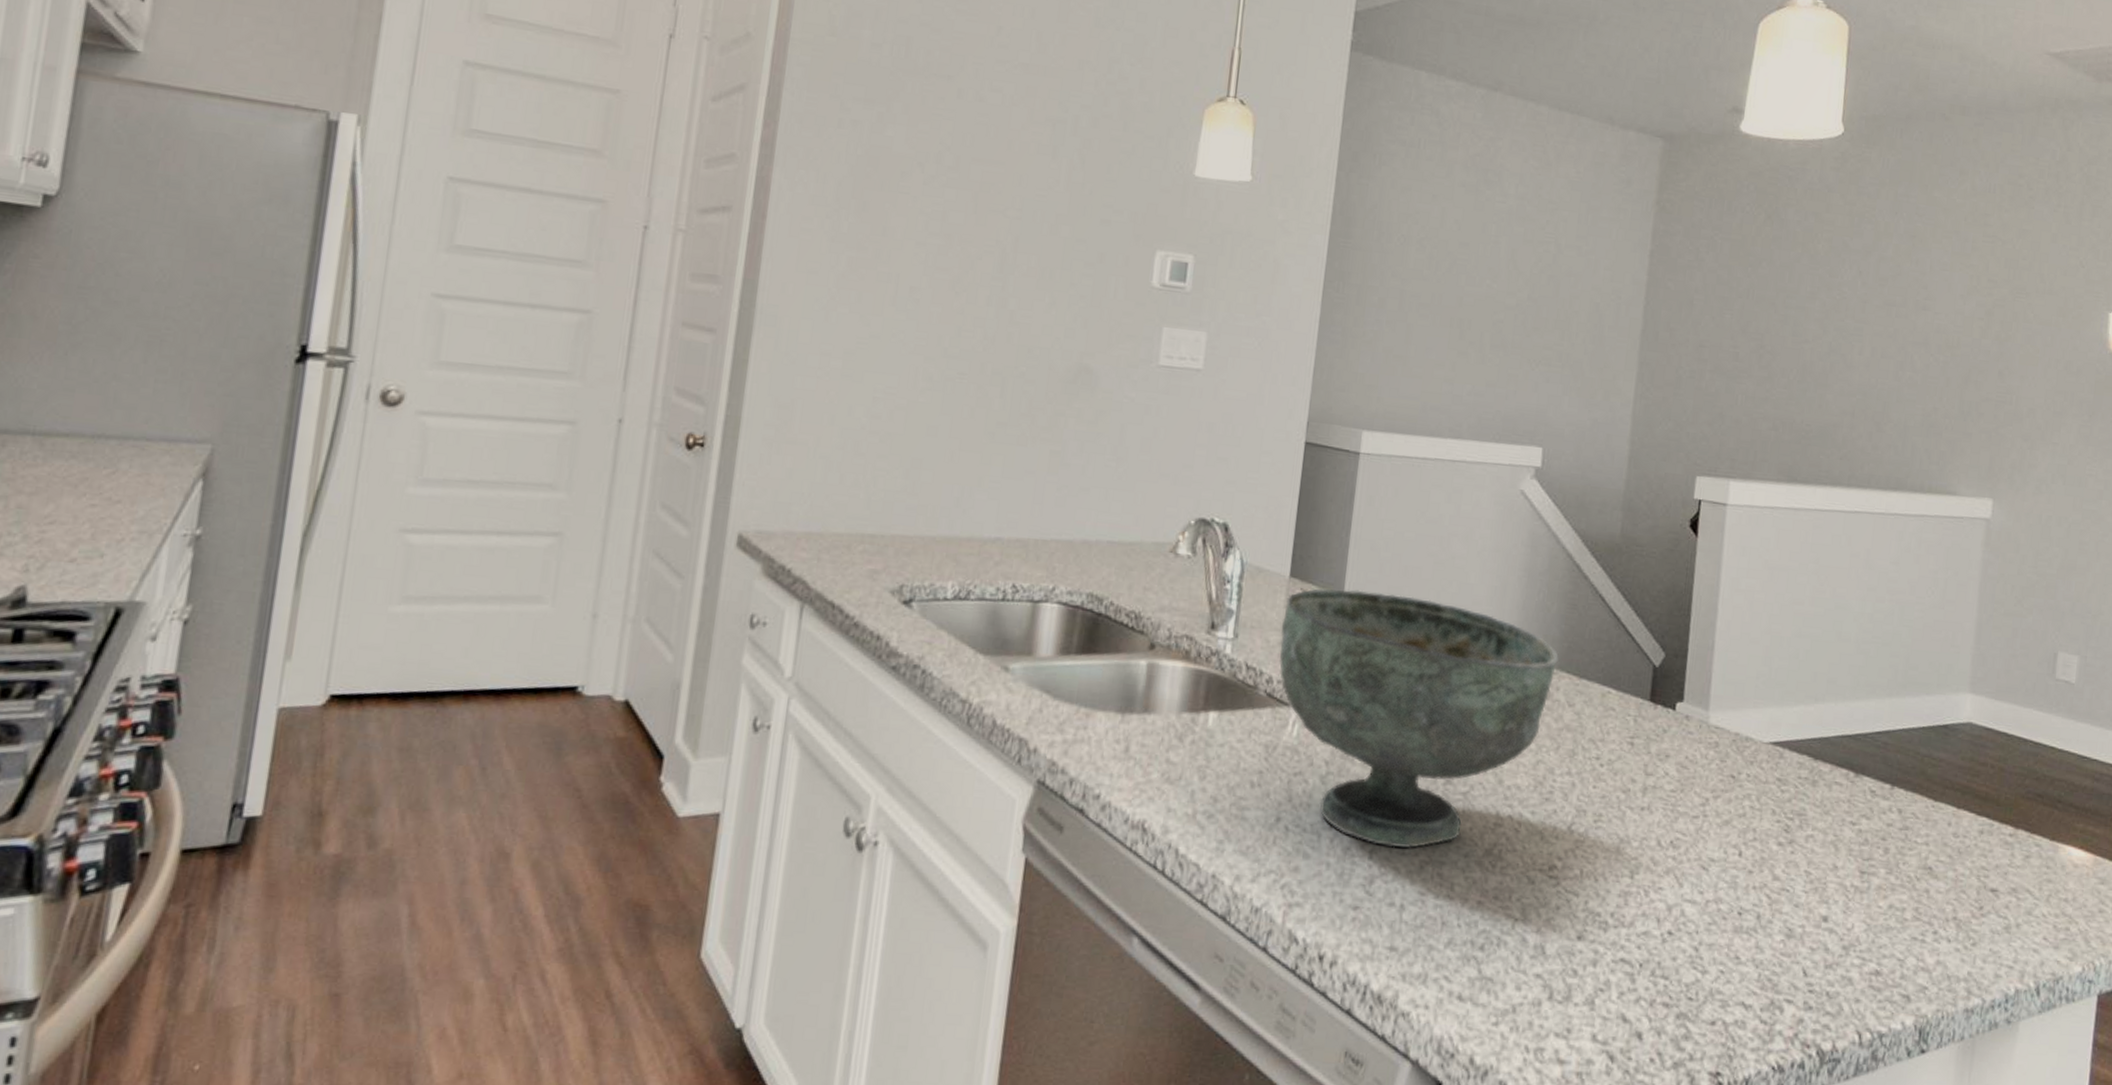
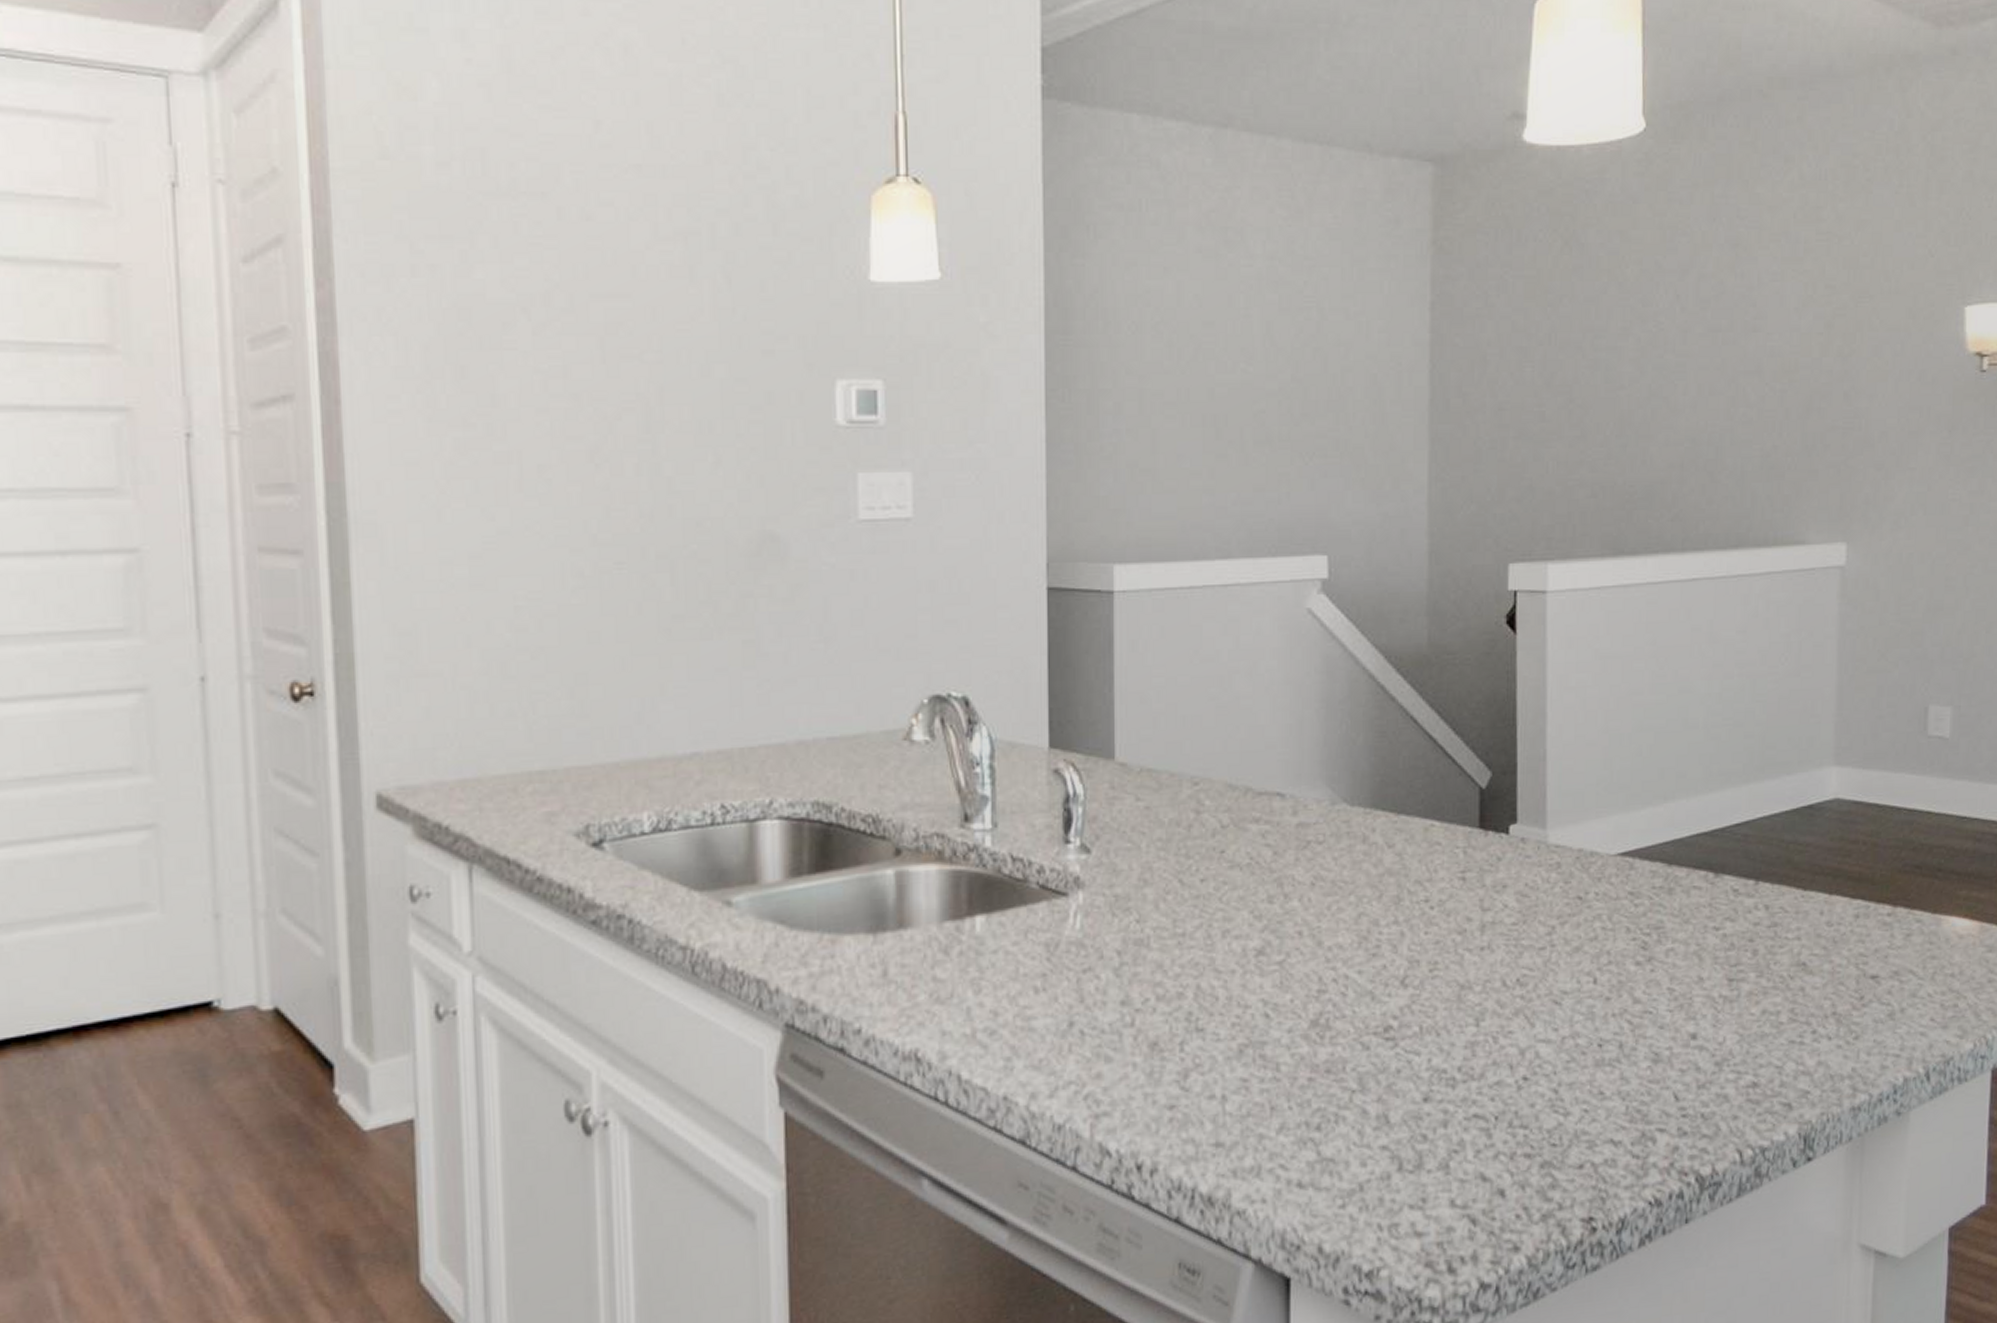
decorative bowl: present [1279,588,1559,848] -> none [1046,750,1371,1035]

